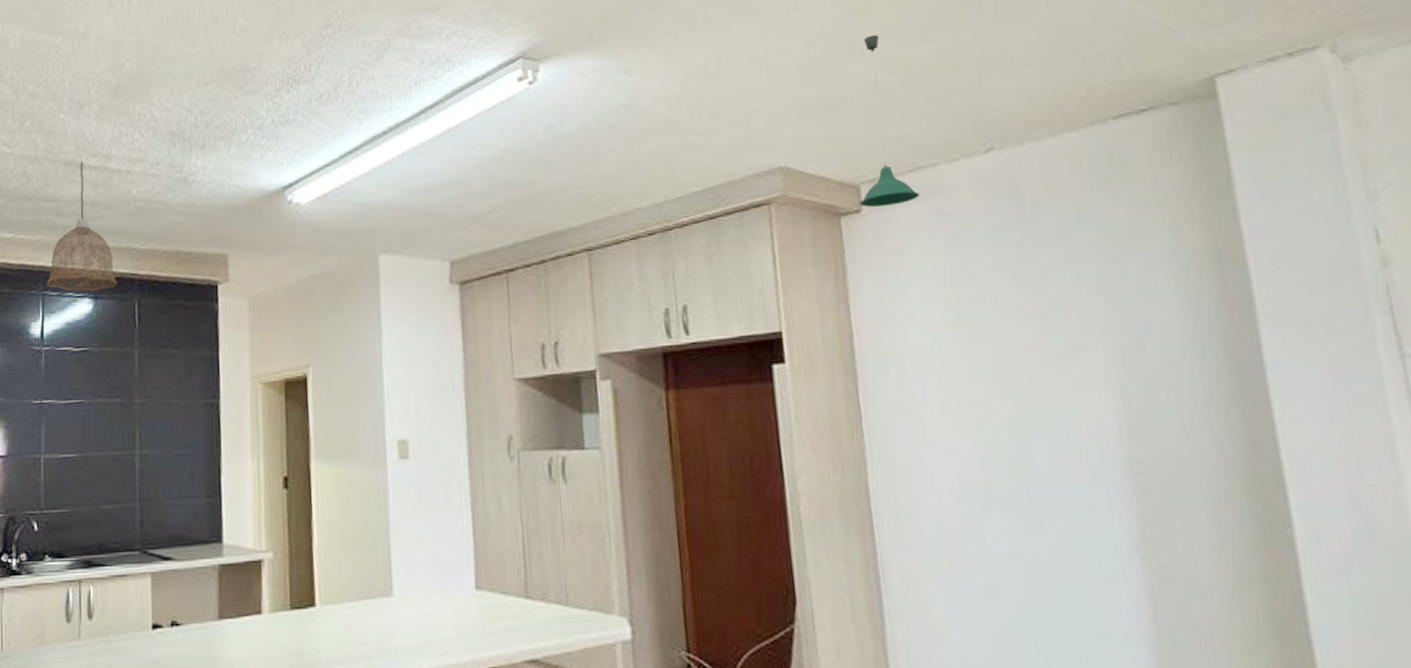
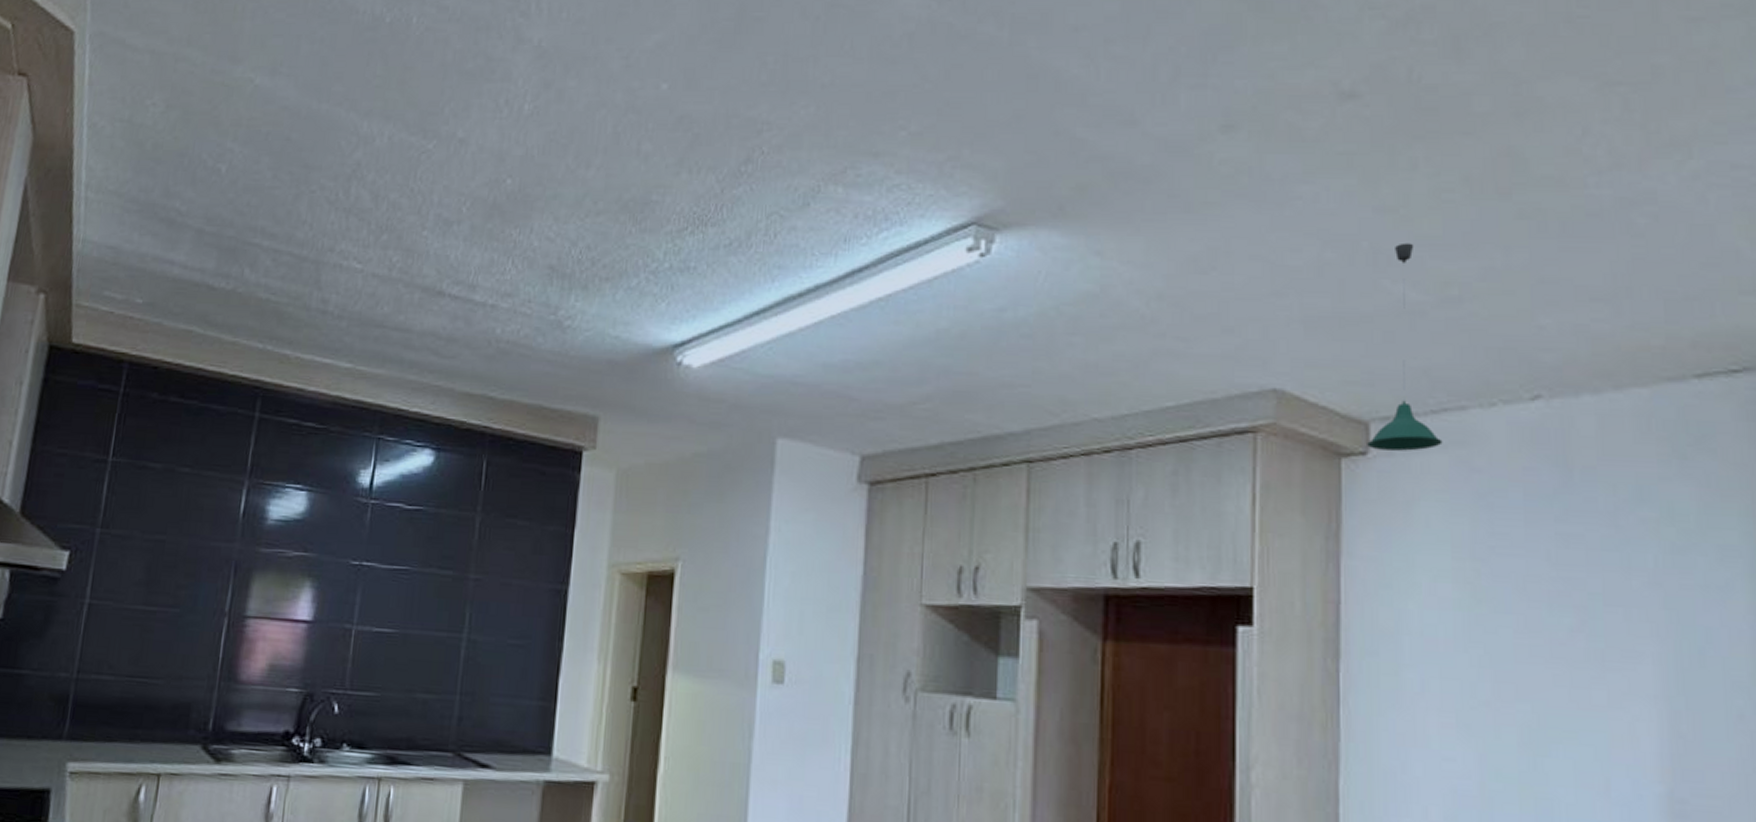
pendant lamp: present [46,162,117,292] -> none [383,289,466,442]

